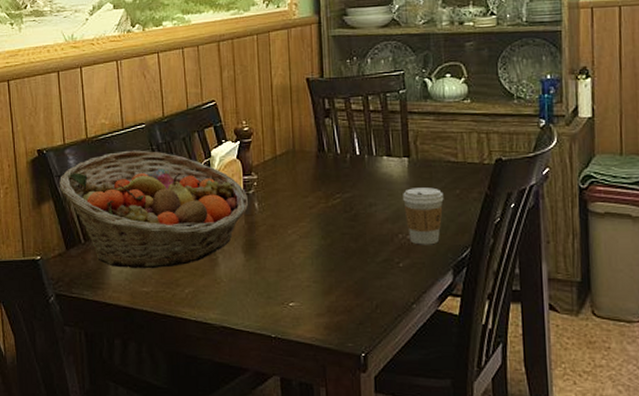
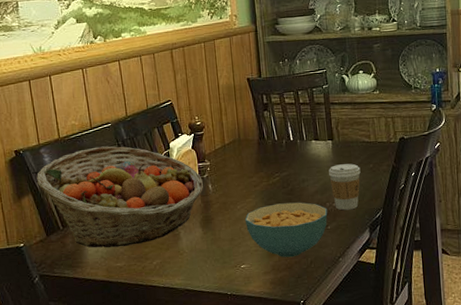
cereal bowl: none [296,230,400,298] -> present [244,202,328,258]

